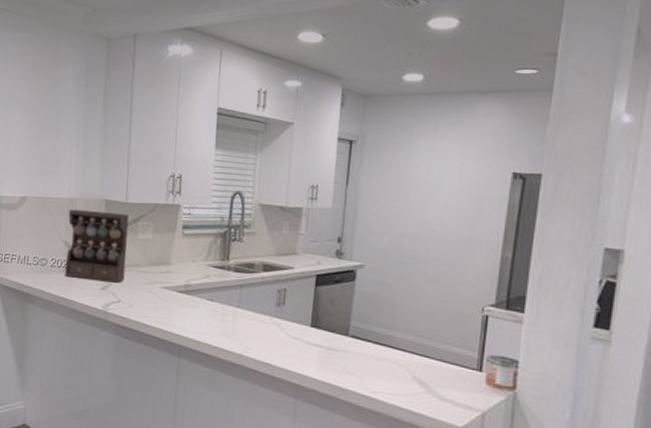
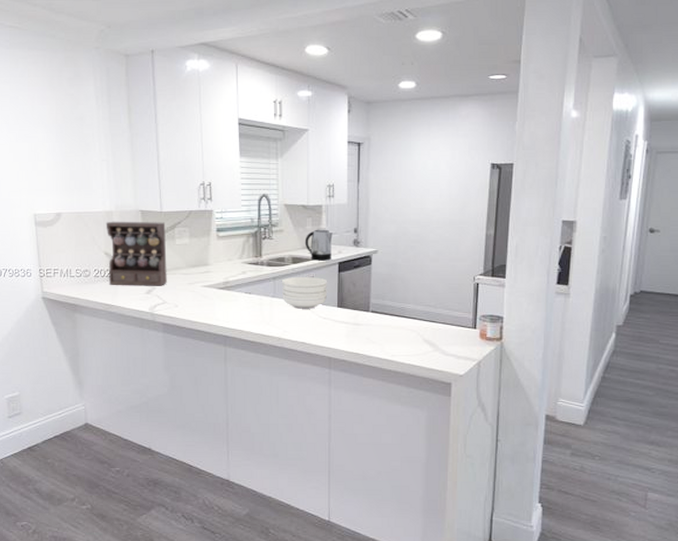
bowl: none [248,286,302,326] -> present [281,276,328,309]
kettle: none [279,234,312,272] -> present [305,229,333,261]

